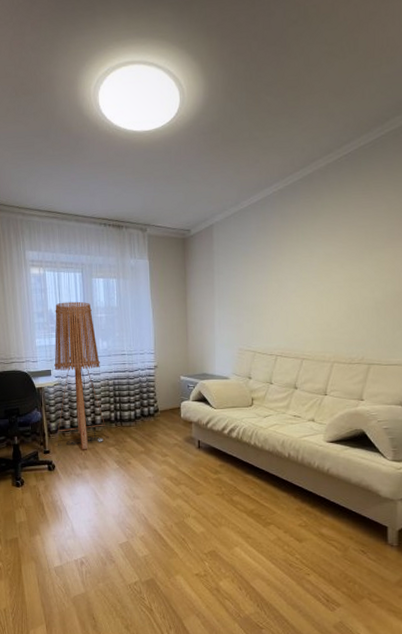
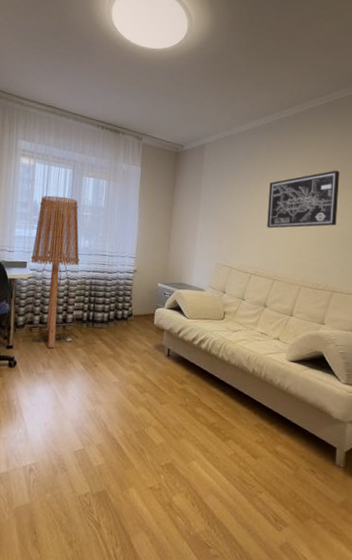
wall art: none [288,230,368,305] -> present [267,170,339,229]

